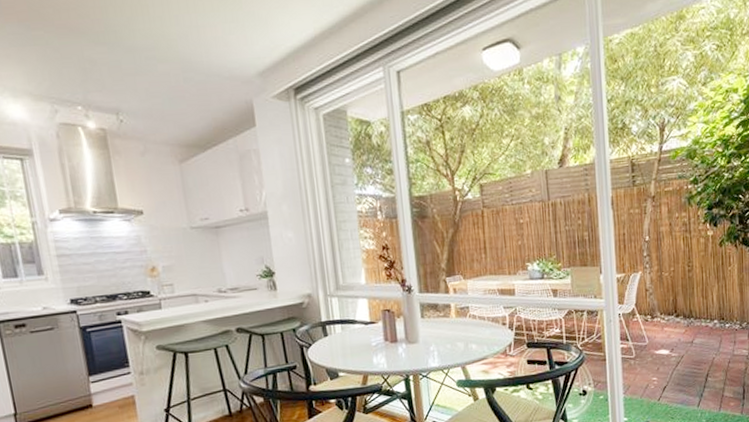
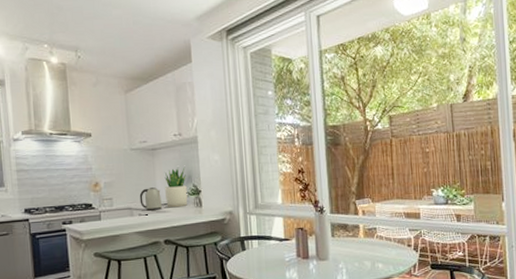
kettle: none [204,270,231,297] -> present [139,187,162,211]
planter: none [232,246,261,293] -> present [164,166,188,208]

